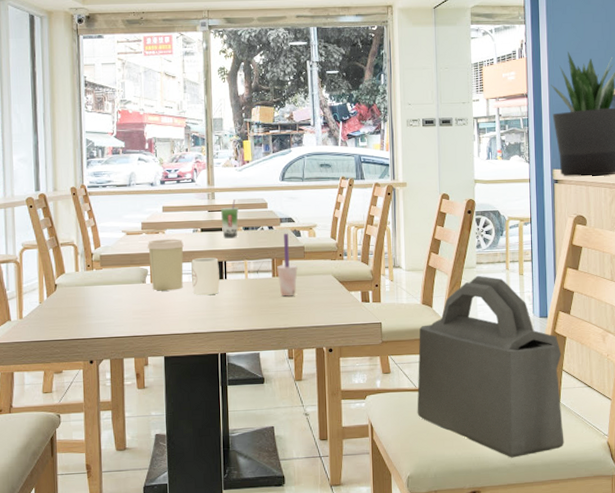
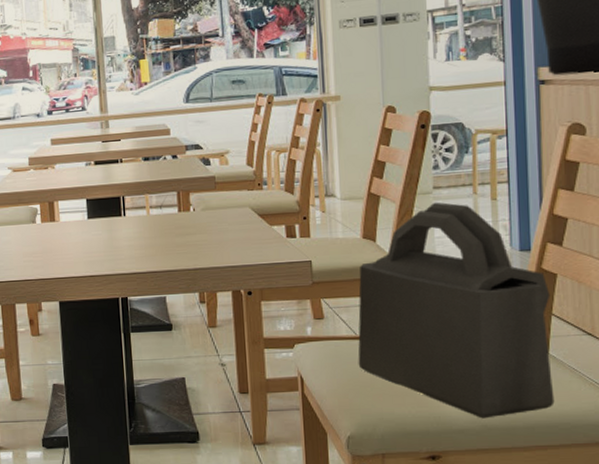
cup: present [147,239,184,291] -> none [35,173,77,231]
mug: present [191,258,220,296] -> none [85,193,118,235]
beverage cup: present [220,199,239,238] -> none [115,127,137,170]
beverage cup: present [277,233,298,297] -> none [183,161,208,234]

